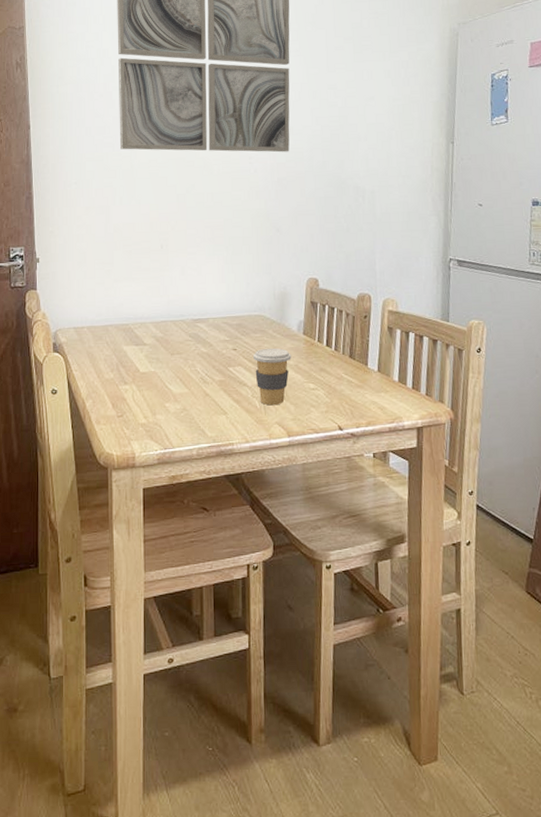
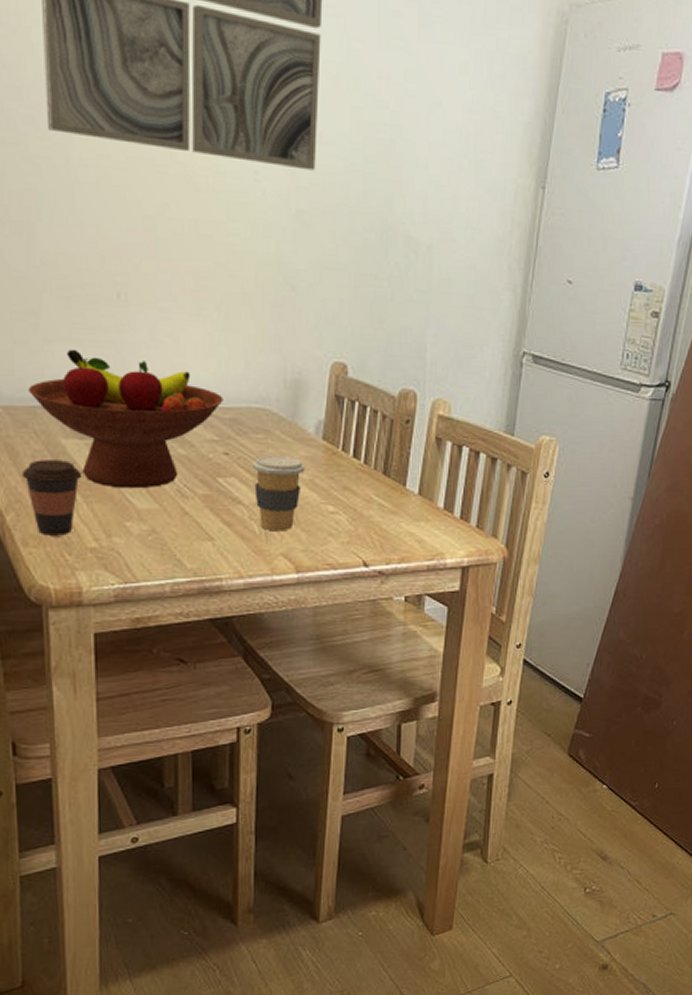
coffee cup: none [97,361,136,416] -> present [21,460,81,536]
fruit bowl: none [104,284,232,379] -> present [29,349,223,489]

